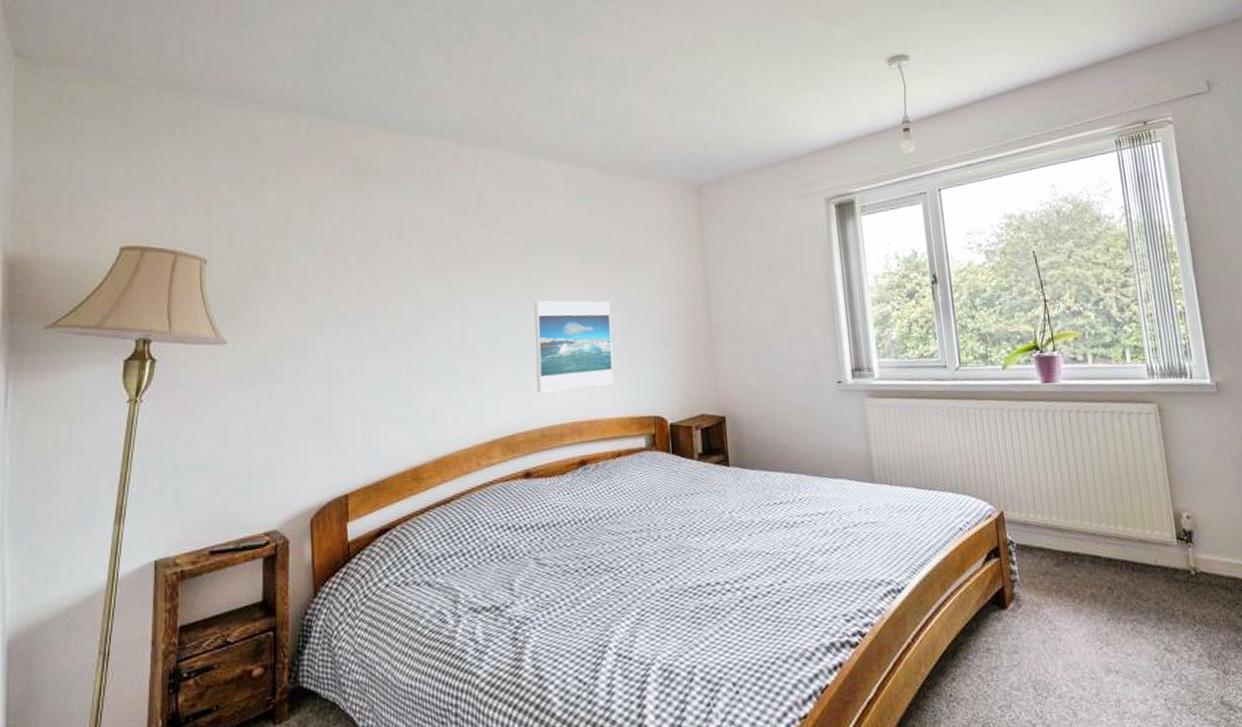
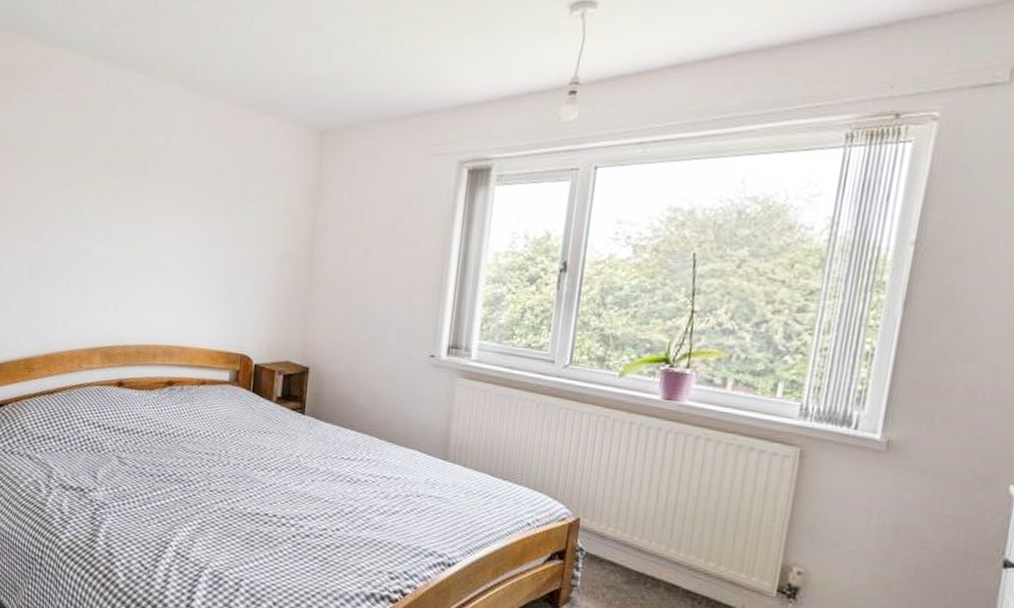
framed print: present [534,300,614,392] -> none [138,227,216,317]

